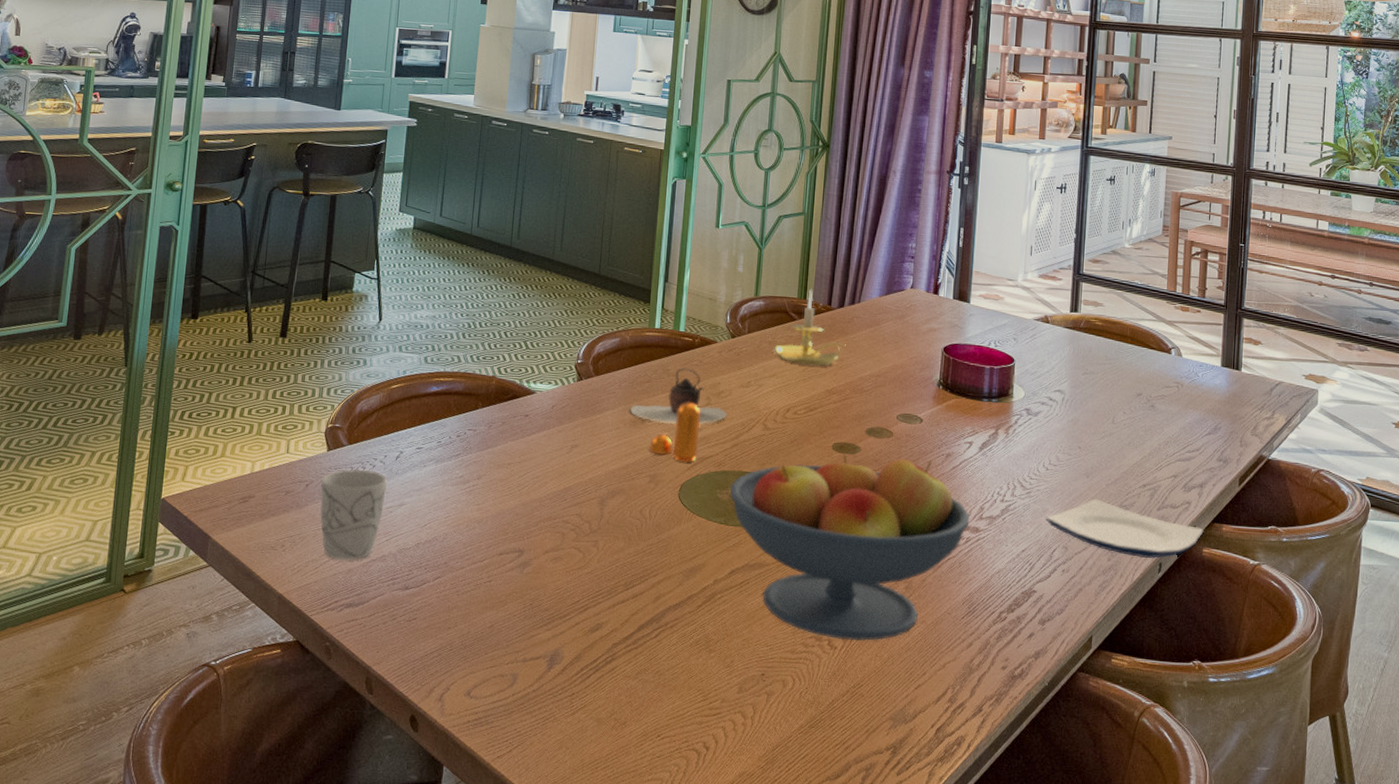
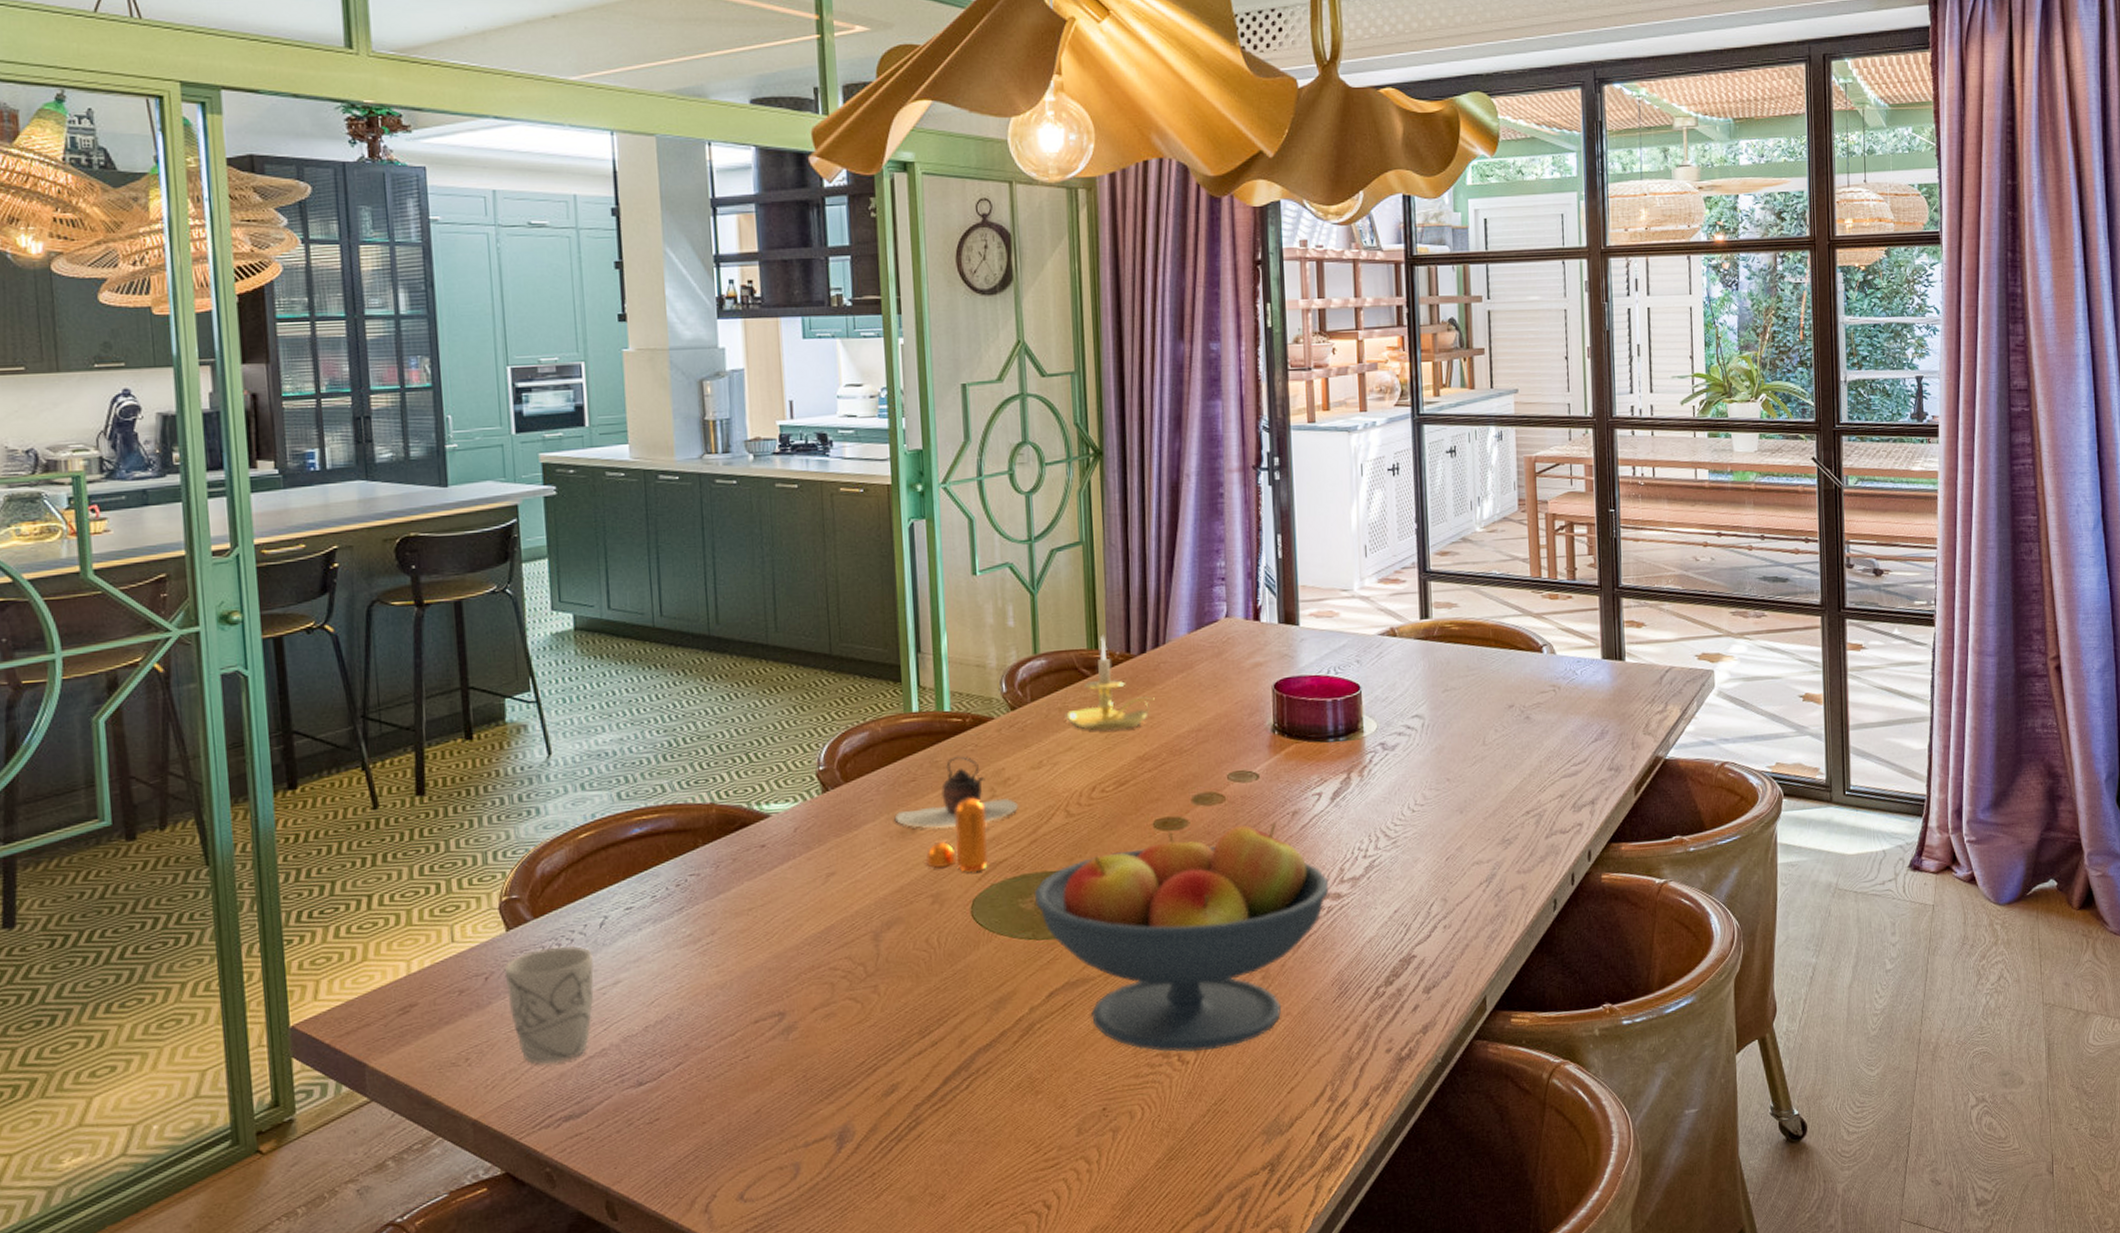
plate: present [1046,499,1204,559] -> none [1418,837,1601,897]

